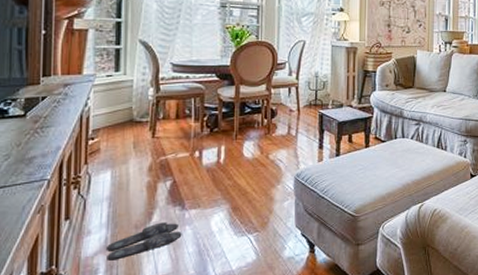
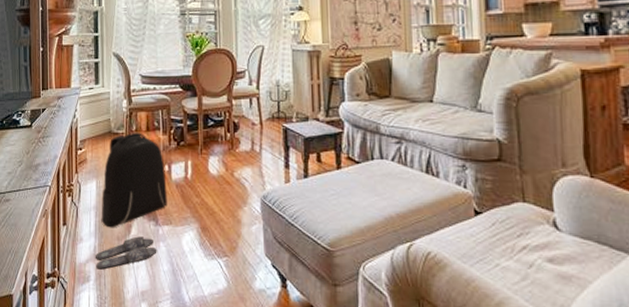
backpack: none [115,120,196,217] -> present [101,132,167,228]

